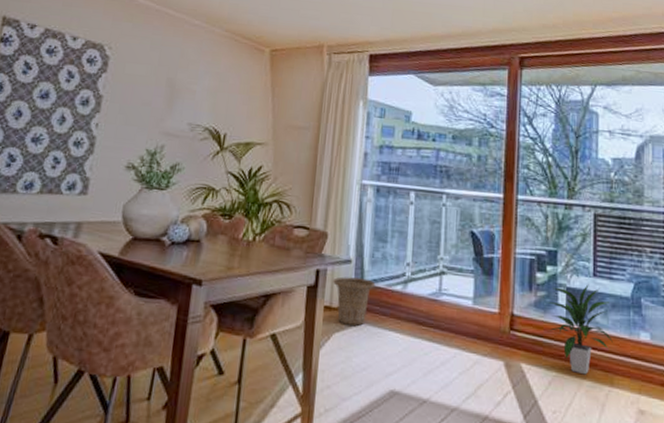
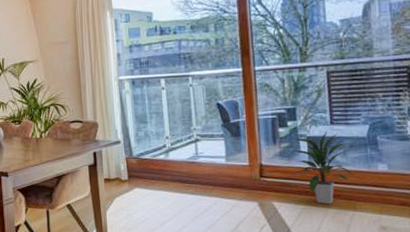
basket: present [333,276,376,326] -> none [108,153,143,190]

